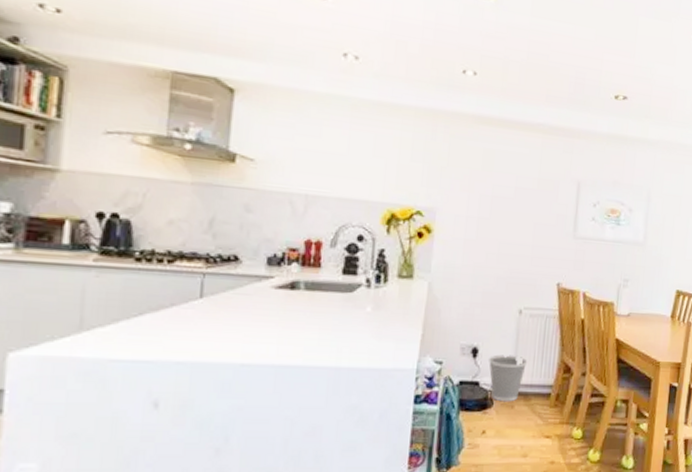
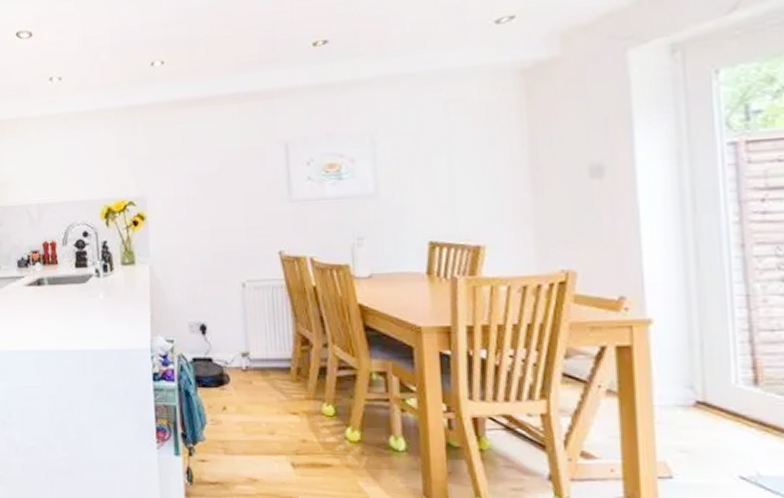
wastebasket: present [489,354,528,402] -> none [218,329,260,378]

